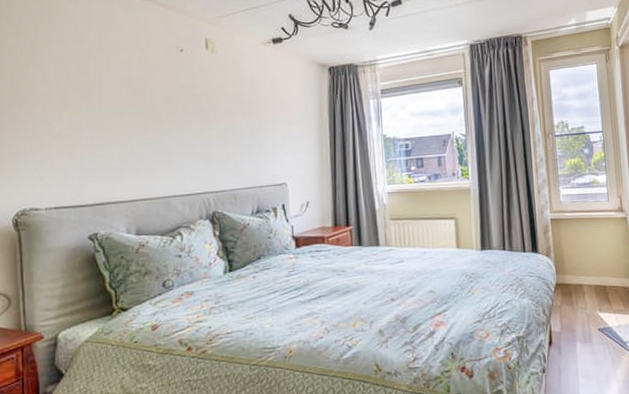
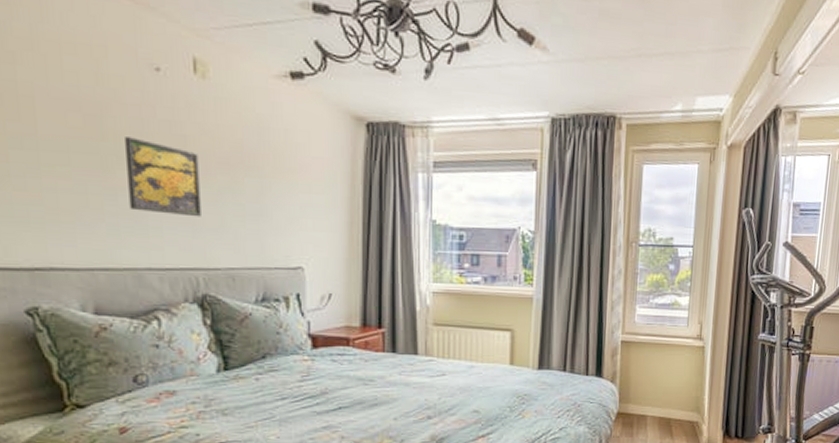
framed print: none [158,100,212,153] -> present [123,137,201,217]

